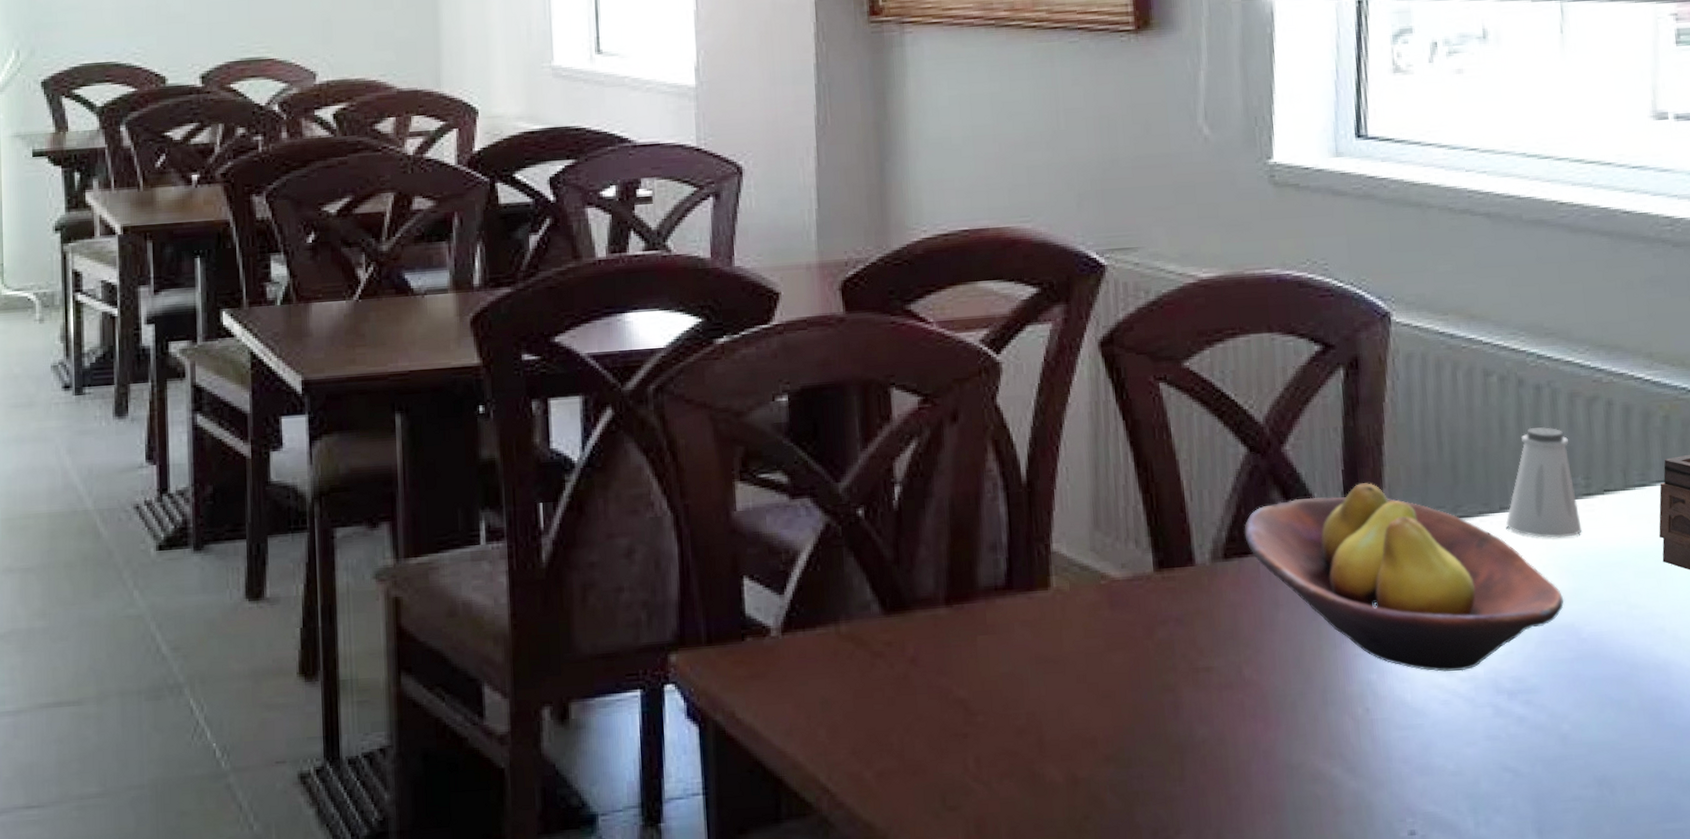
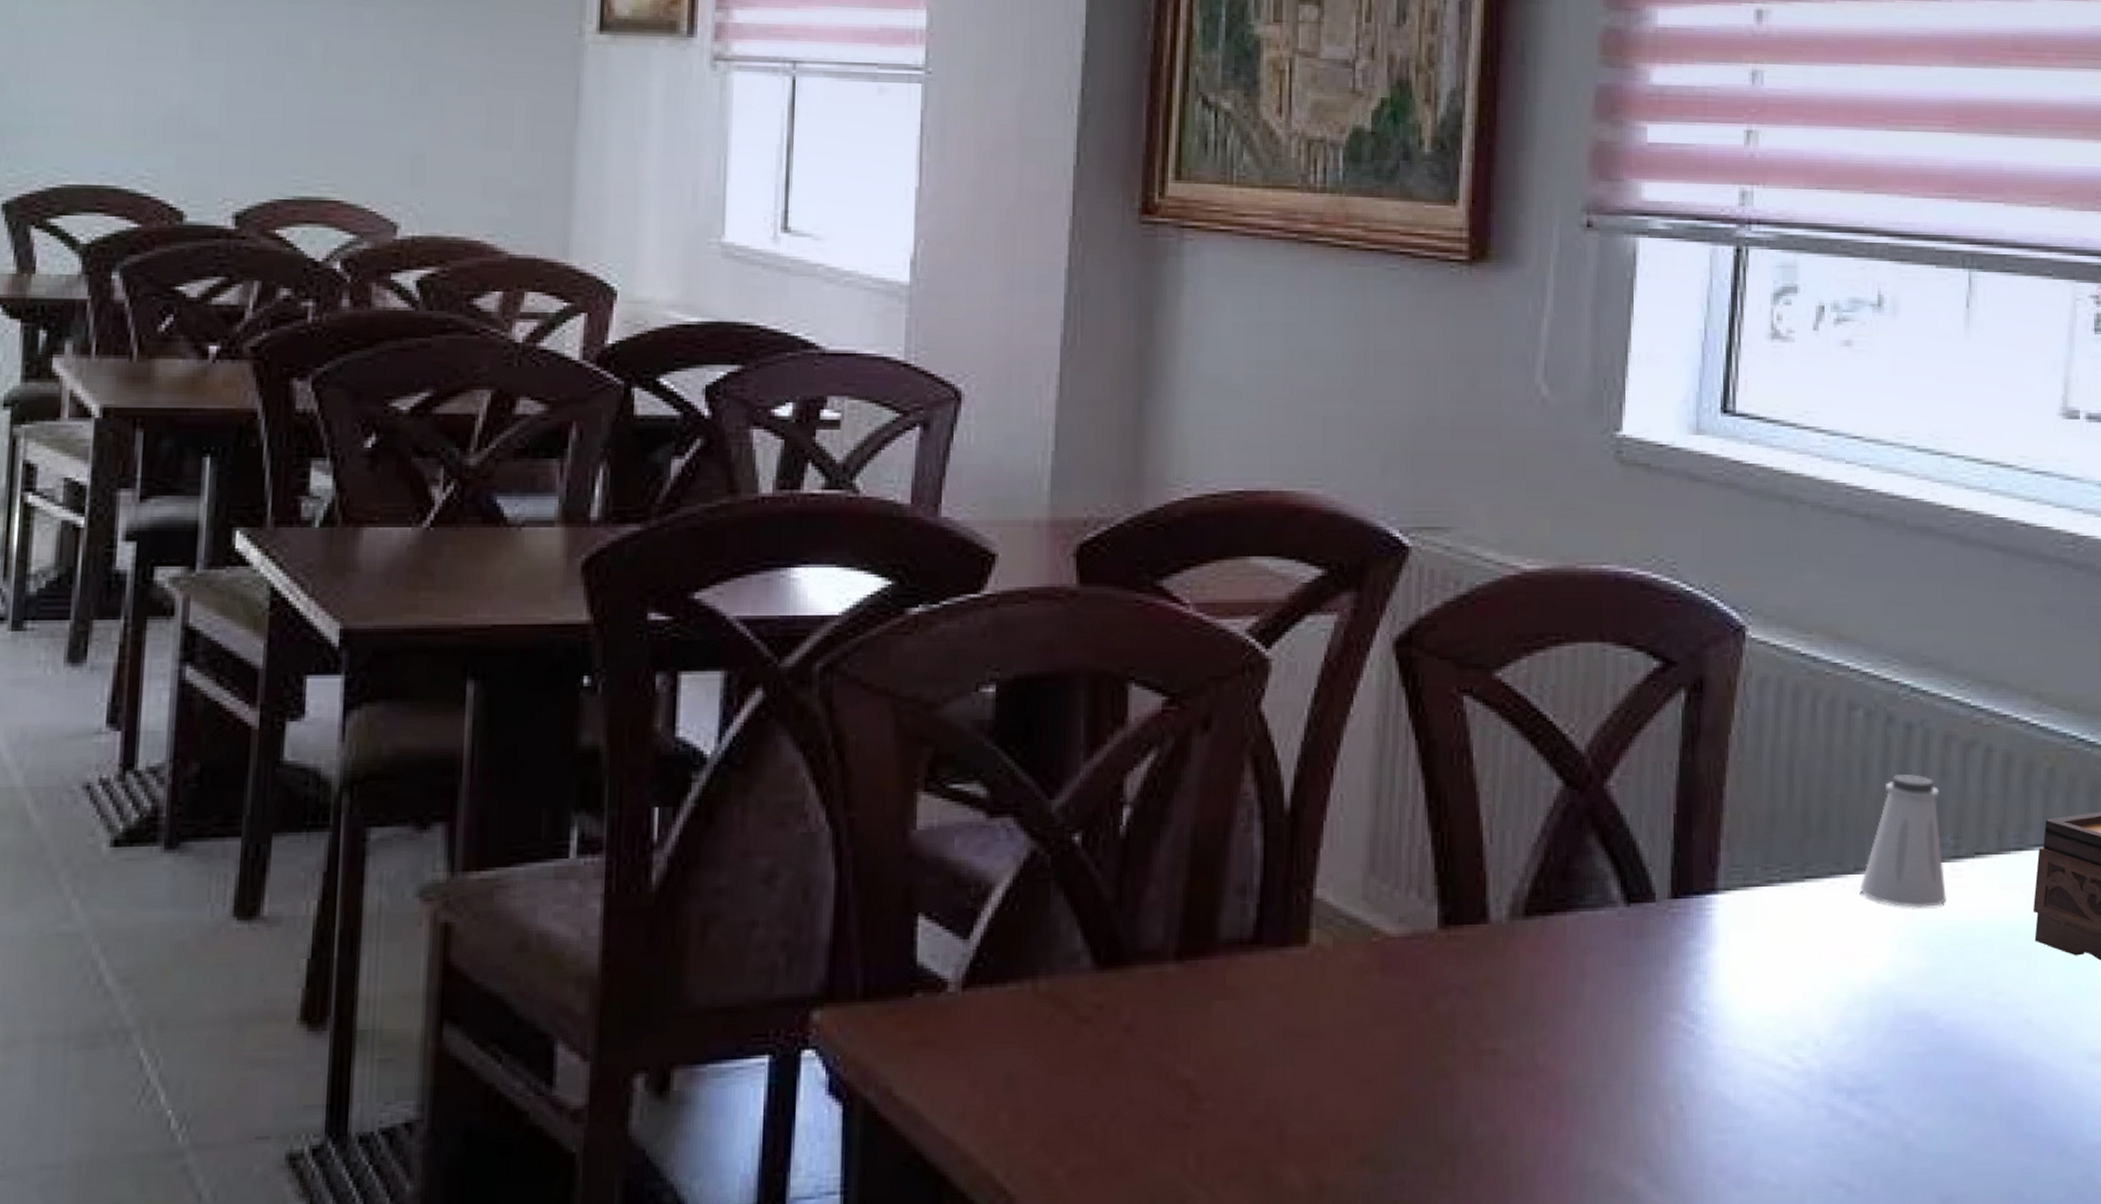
fruit bowl: present [1244,483,1564,672] -> none [1551,831,1919,1064]

